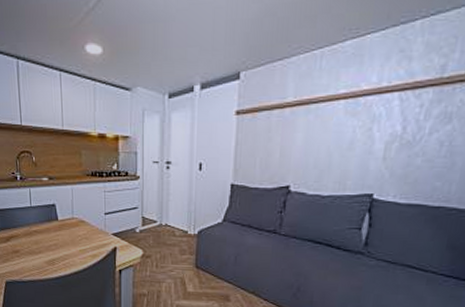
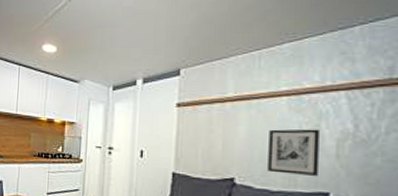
wall art: none [321,133,371,179] -> present [268,129,319,176]

